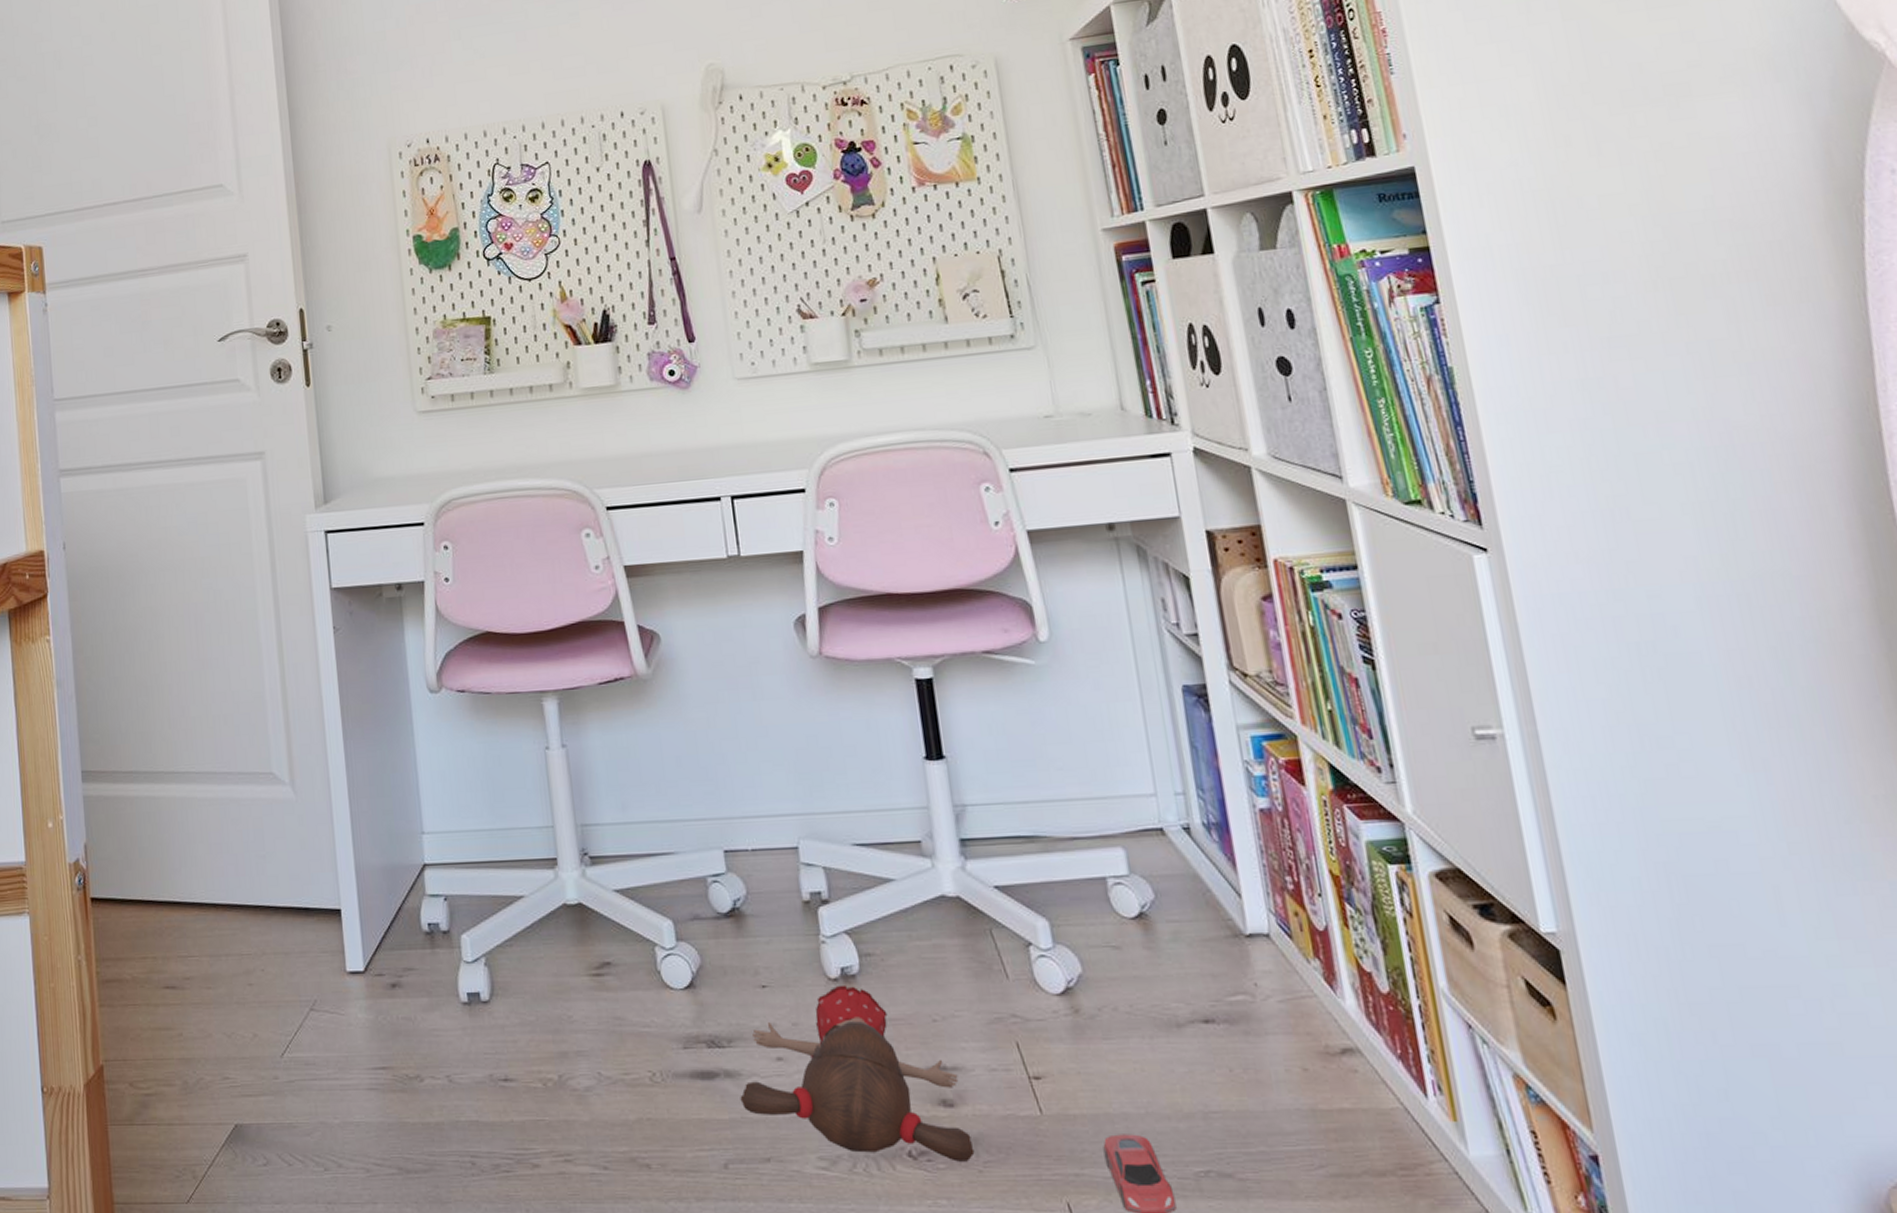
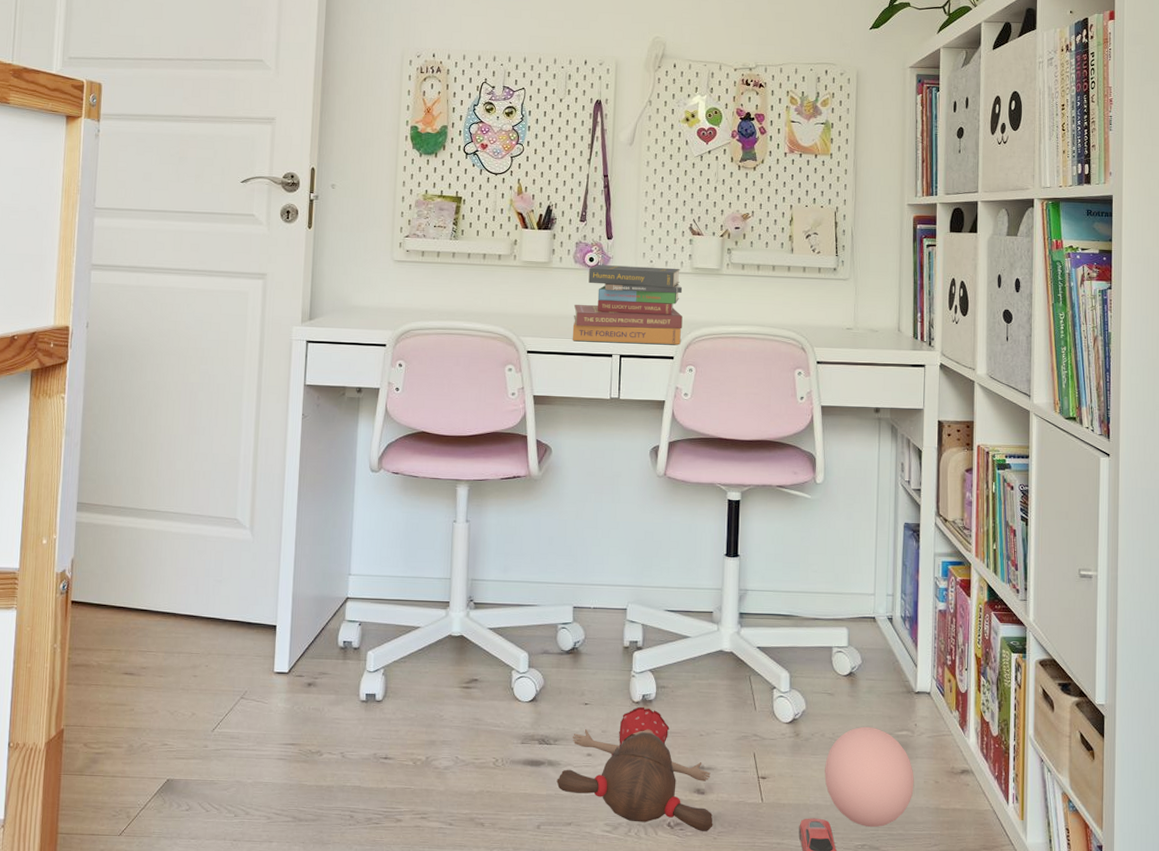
books: none [658,367,812,485] -> present [572,265,683,344]
ball: none [1126,991,1271,1145] -> present [824,726,914,828]

